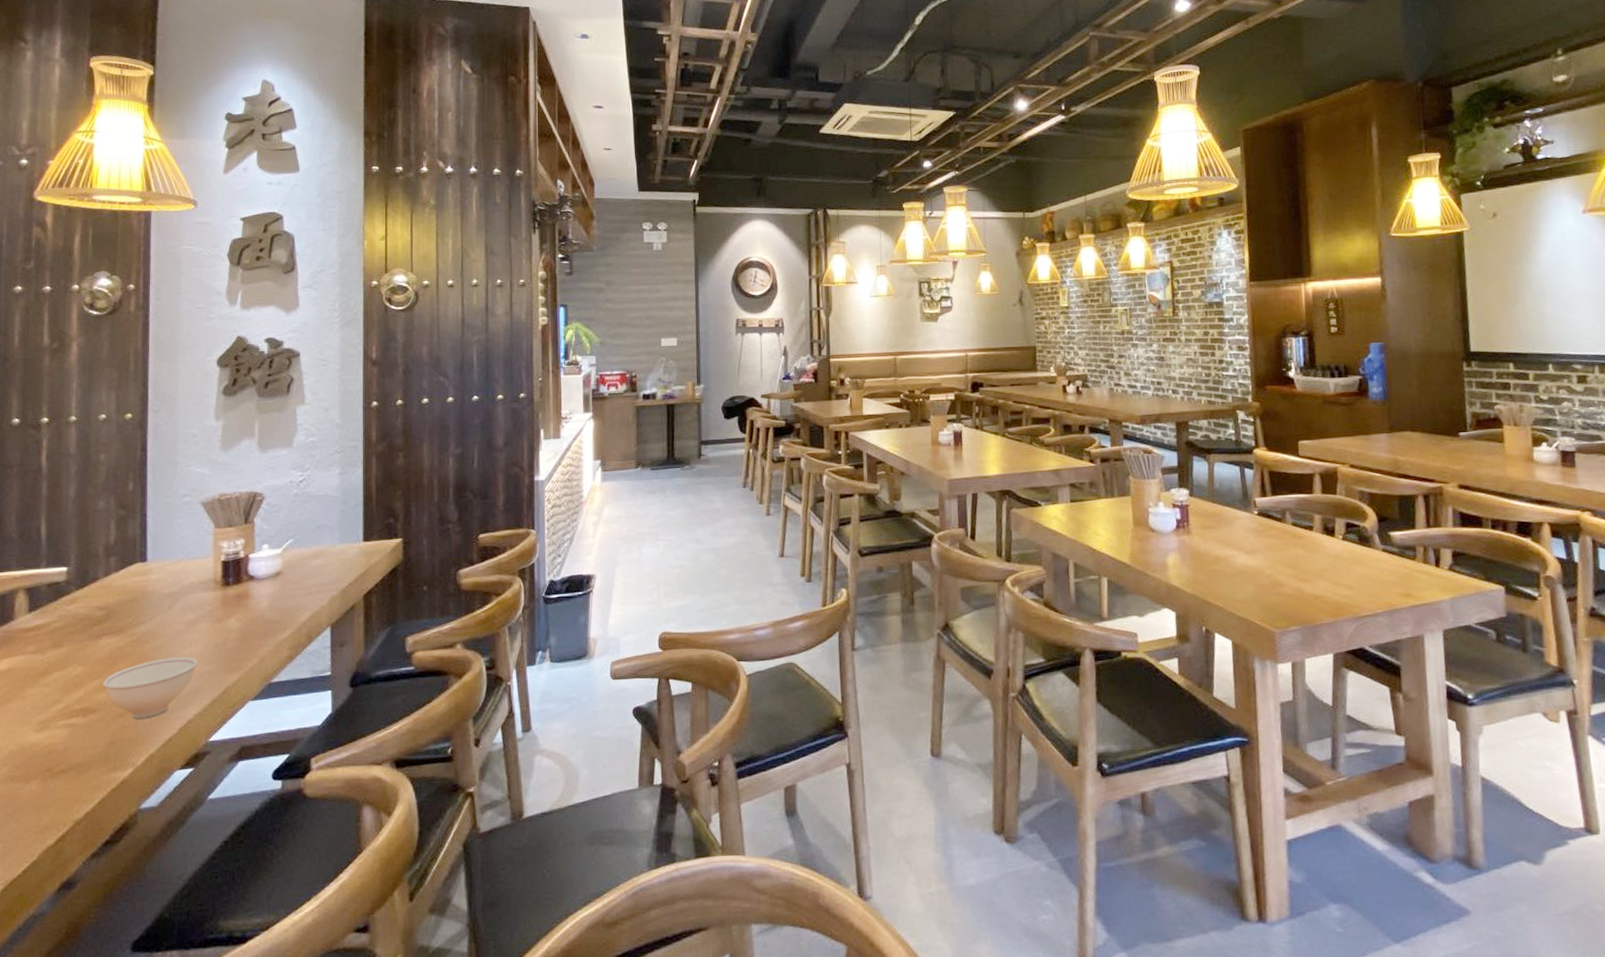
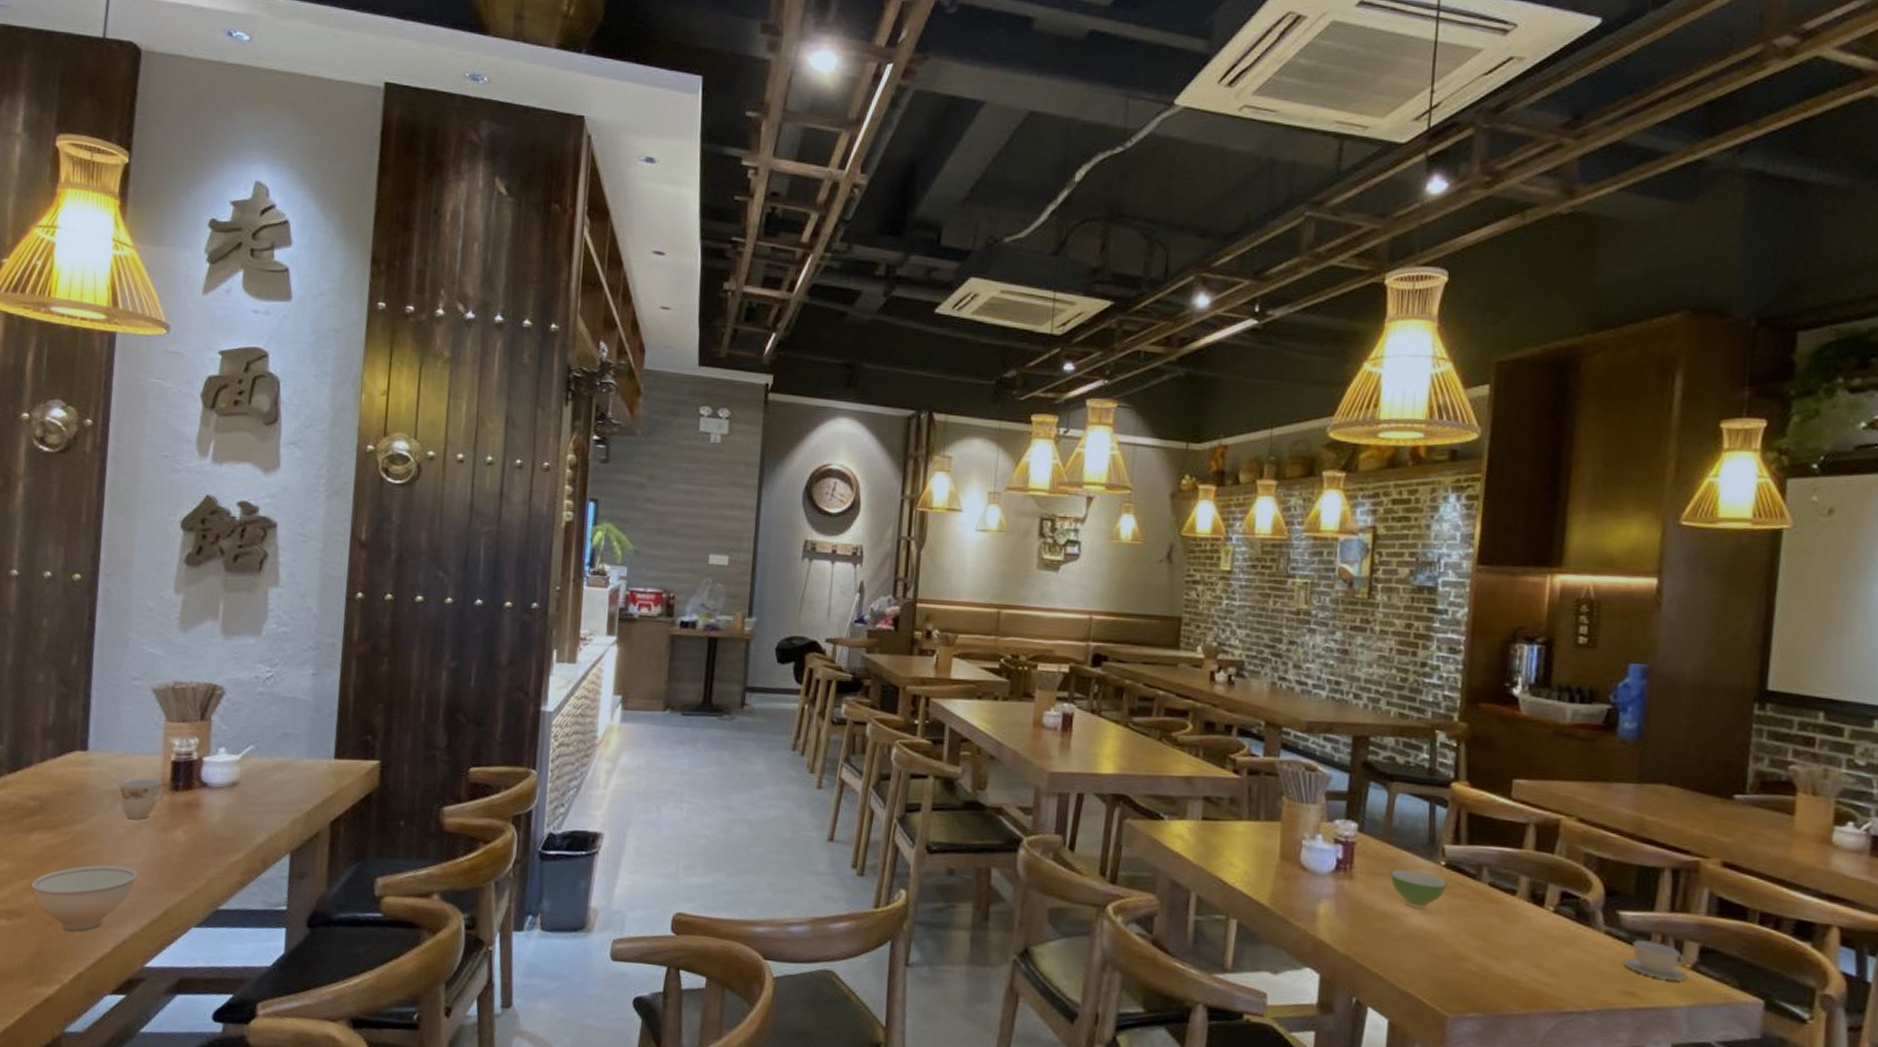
teacup: none [175,577,216,615] -> present [117,778,163,819]
bowl: none [1217,521,1261,551] -> present [1389,869,1447,909]
teacup: none [1398,552,1447,580] -> present [1623,940,1687,981]

